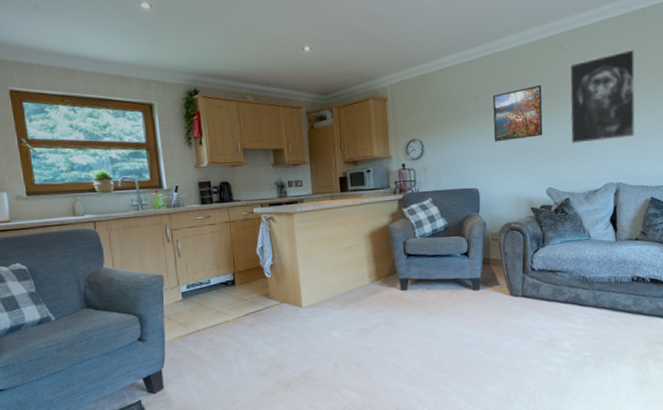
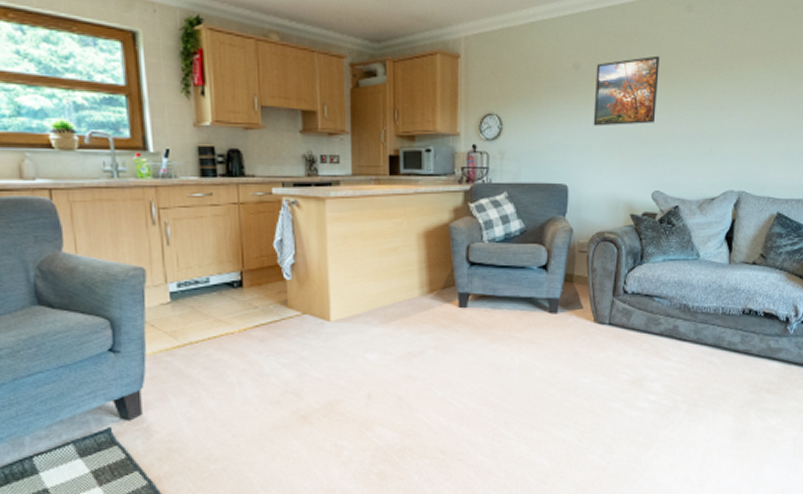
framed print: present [569,49,636,144] -> none [688,20,782,138]

